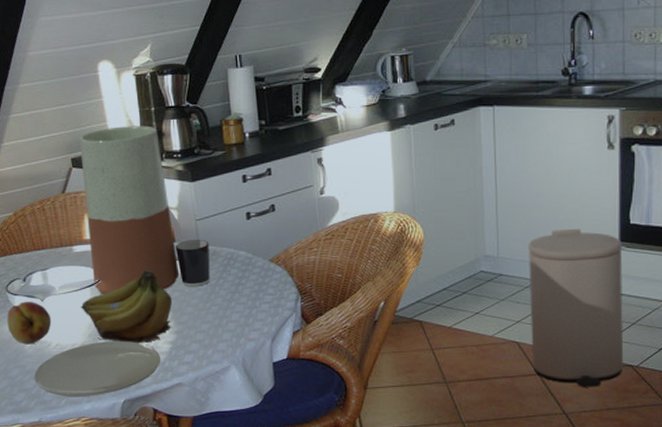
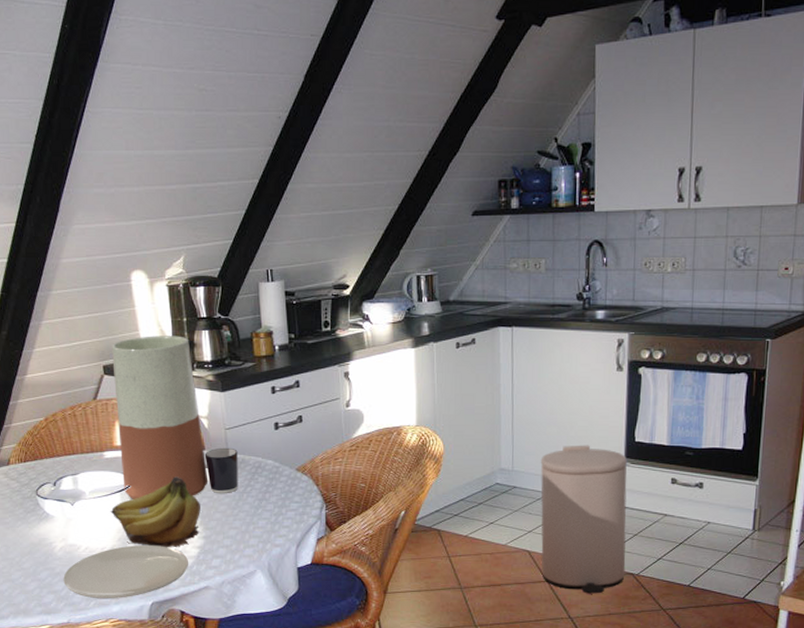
fruit: present [7,302,52,345] -> none [37,505,82,548]

